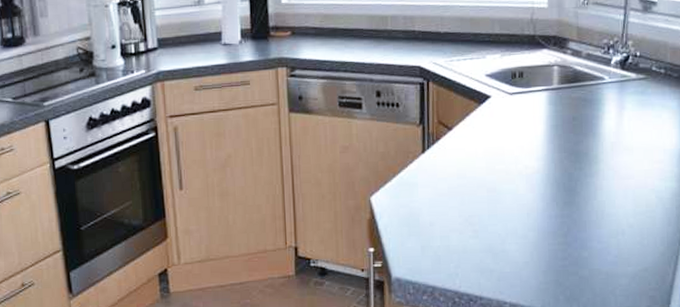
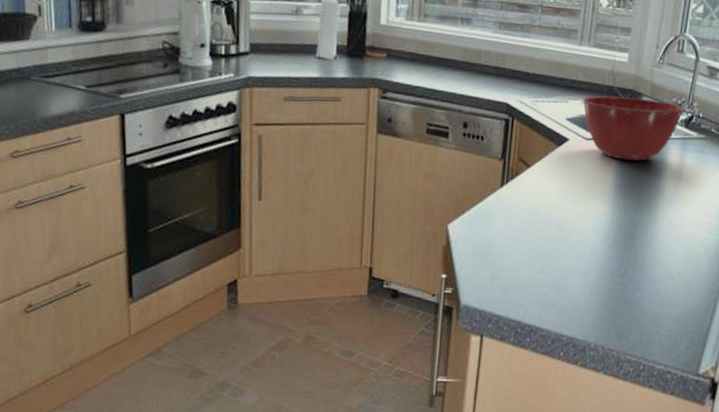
mixing bowl: none [502,44,618,111] -> present [583,96,685,161]

